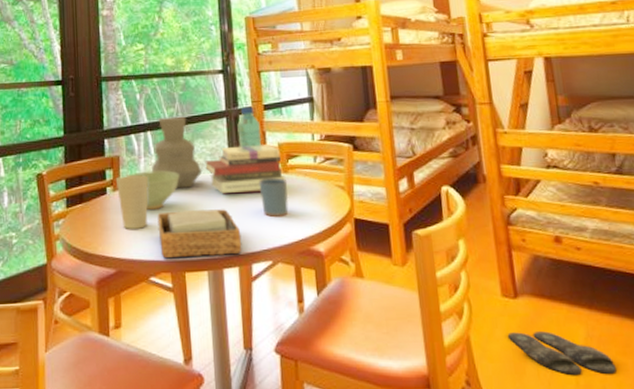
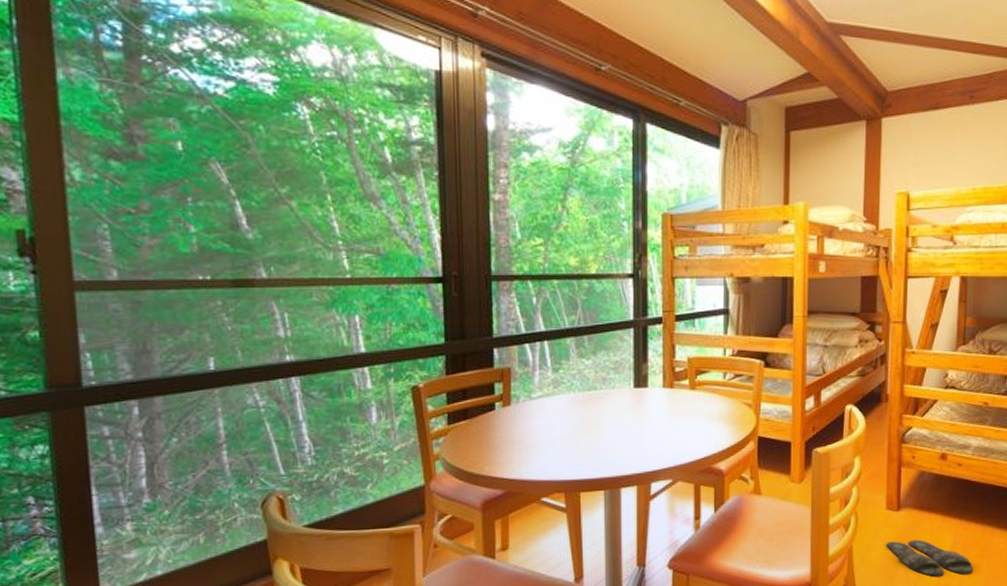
cup: present [115,175,148,229] -> none [505,390,543,448]
bowl: present [124,170,180,211] -> none [516,385,579,428]
vase: present [152,116,203,189] -> none [548,325,605,406]
napkin holder: present [157,209,242,259] -> none [552,427,642,479]
books: present [205,144,286,194] -> none [607,358,693,411]
water bottle: present [237,106,262,147] -> none [645,316,671,361]
mug: present [258,177,289,217] -> none [664,394,694,435]

